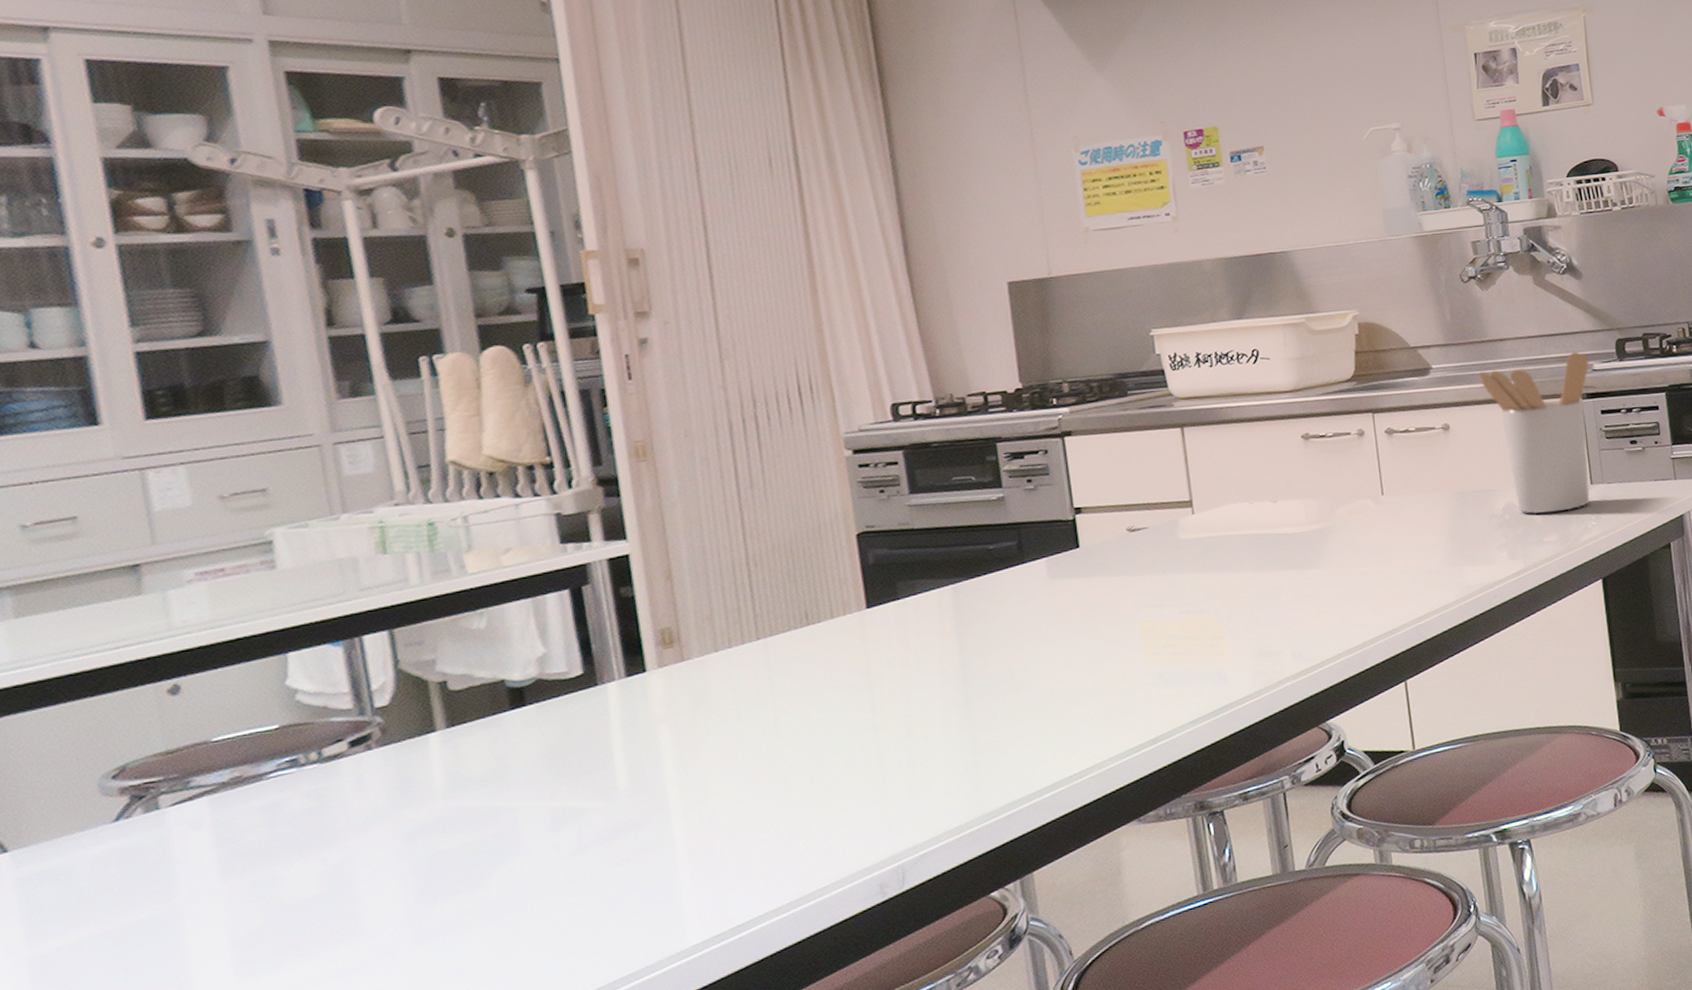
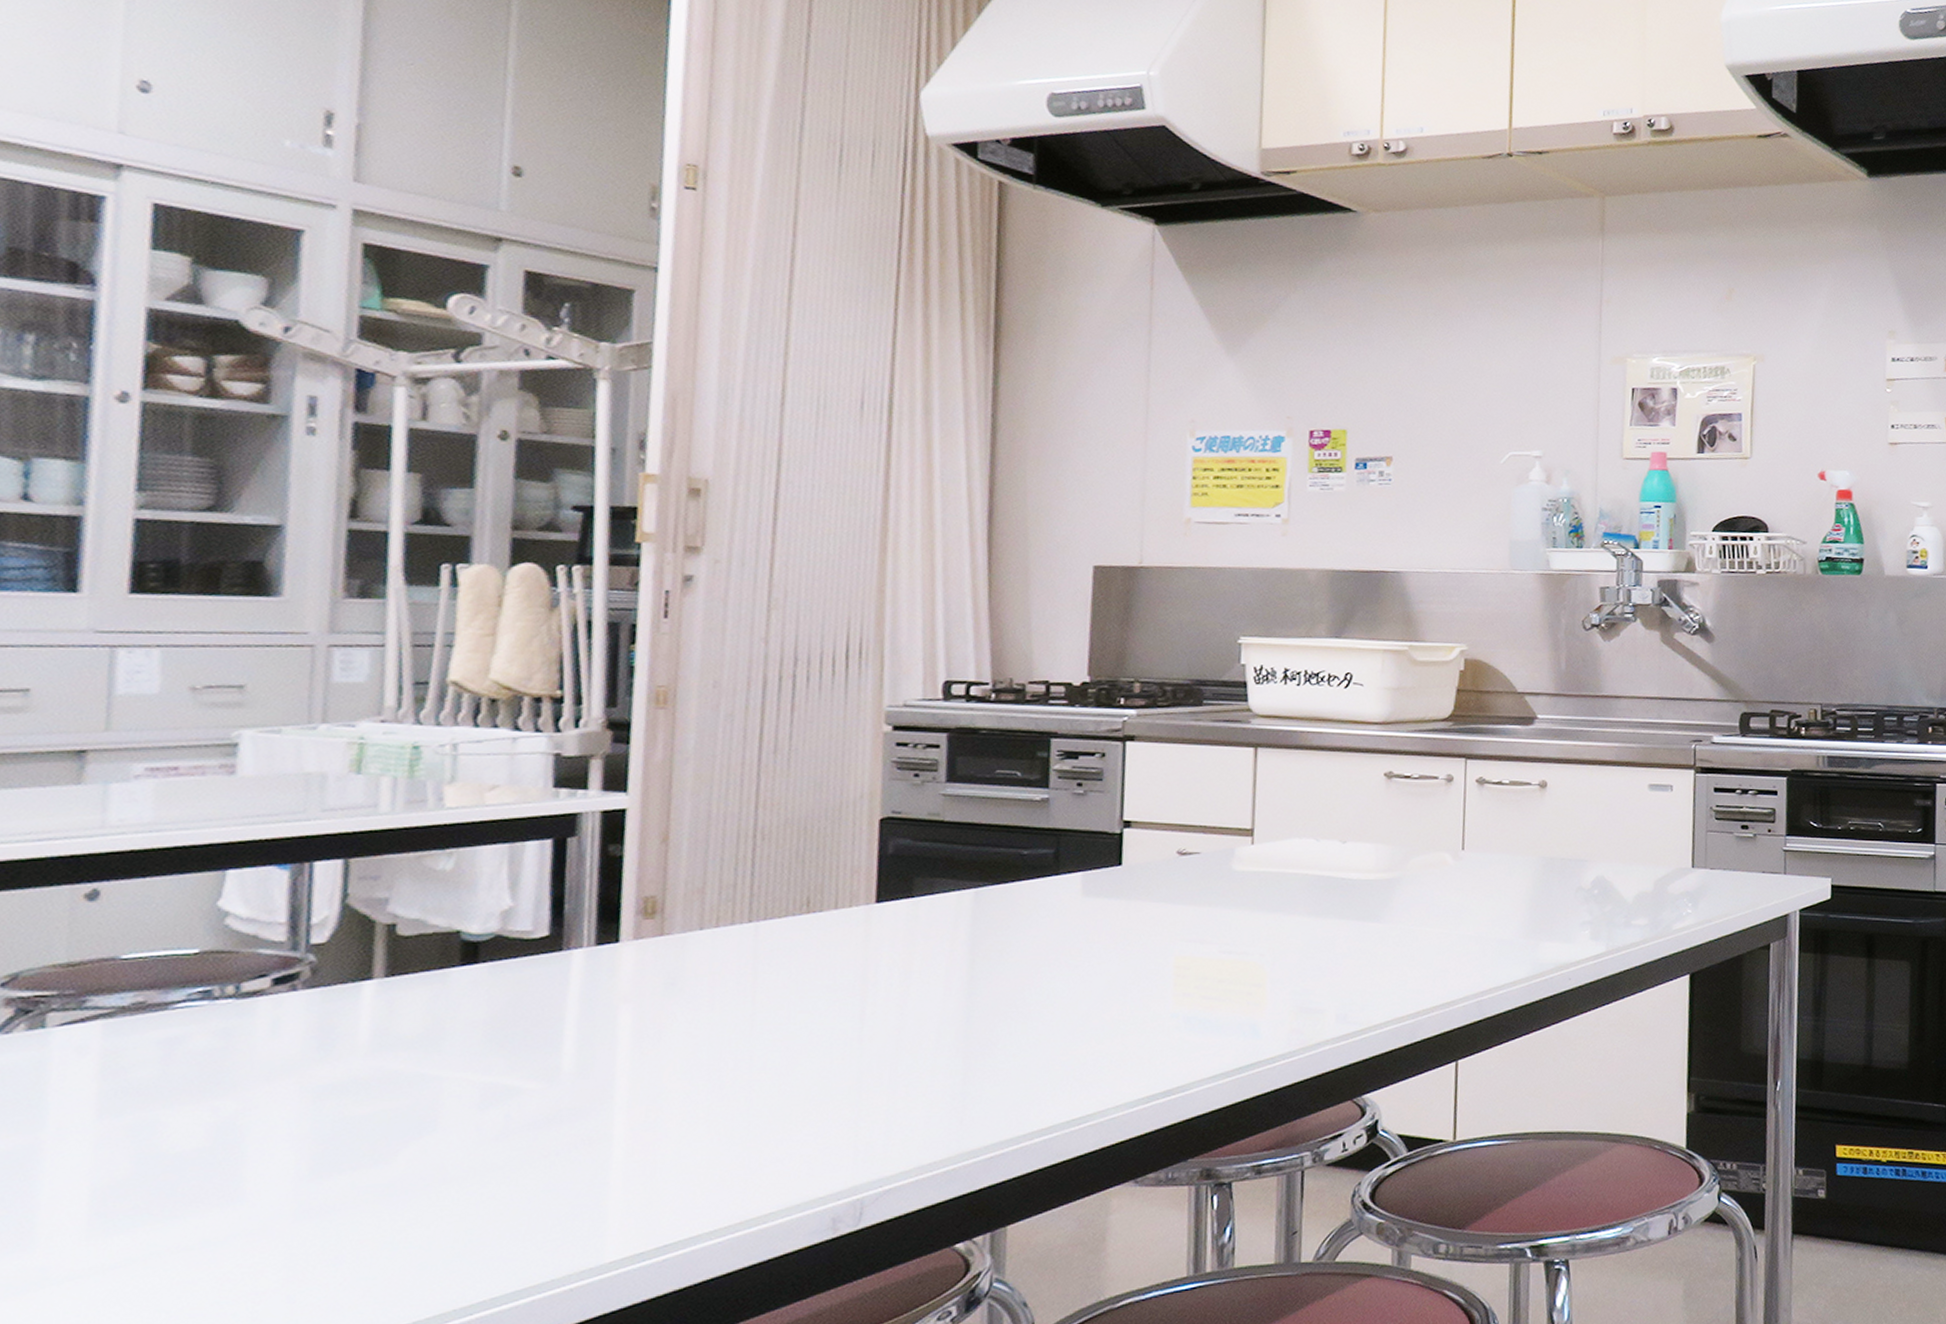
utensil holder: present [1479,351,1590,515] -> none [1587,719,1709,894]

